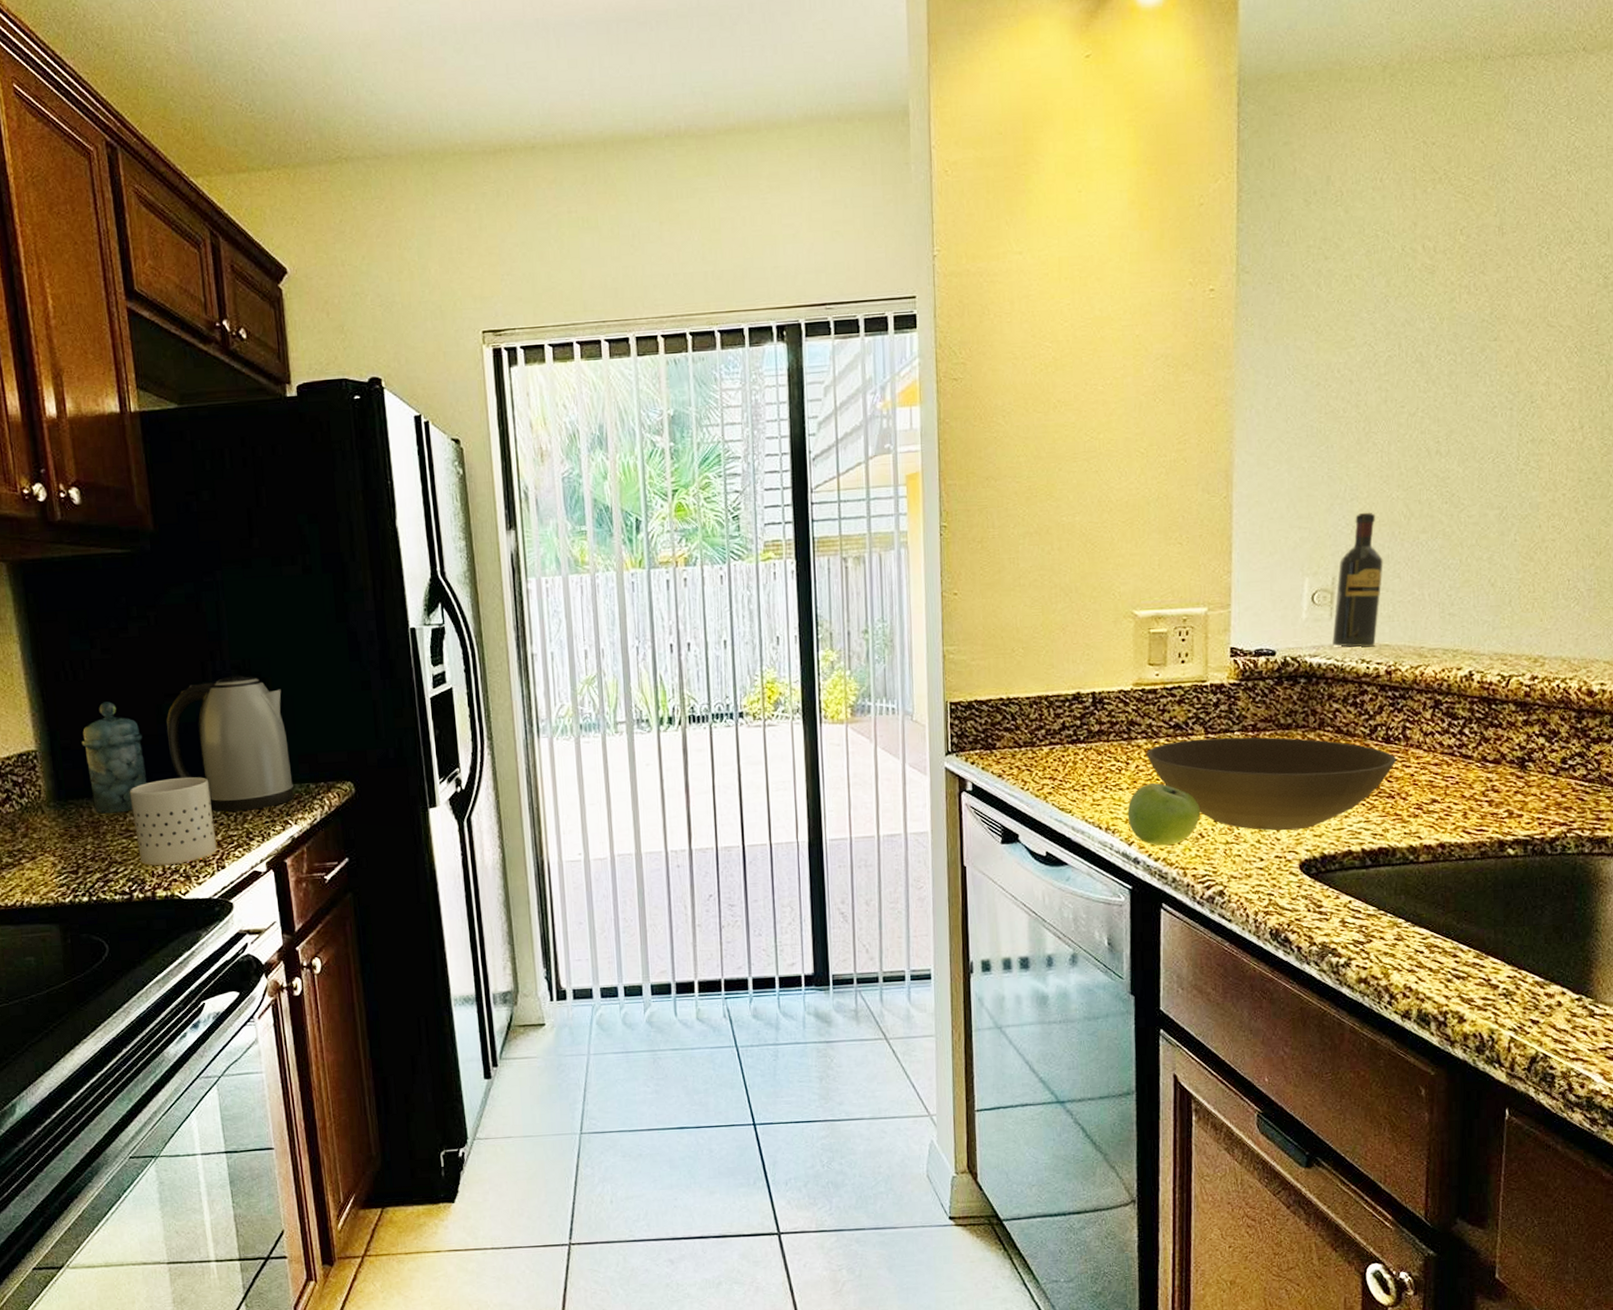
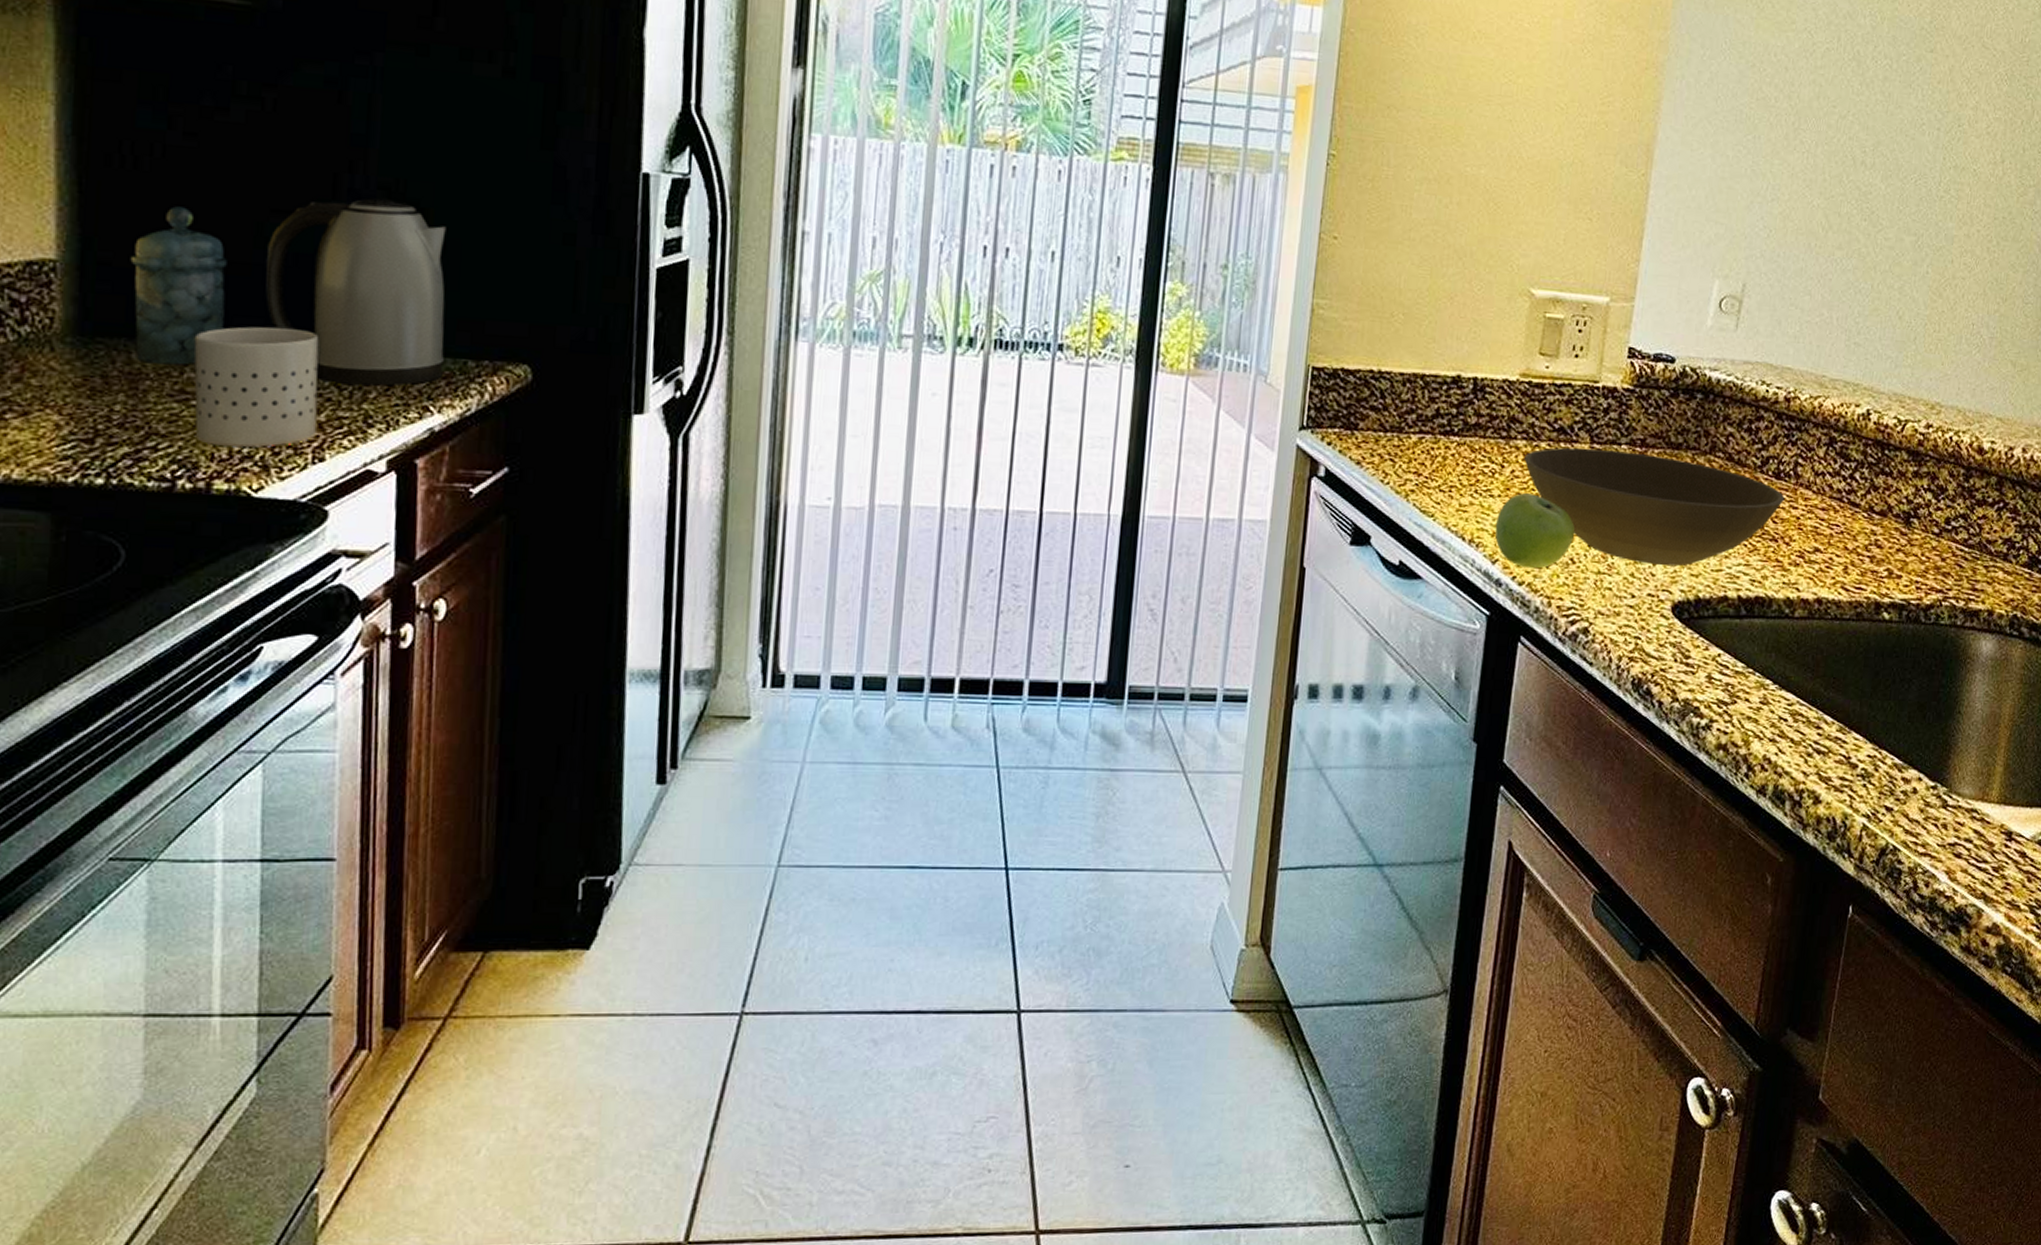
wine bottle: present [1332,512,1383,647] -> none [1735,216,1796,368]

